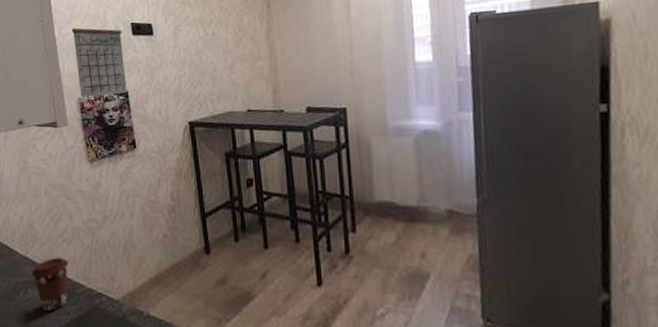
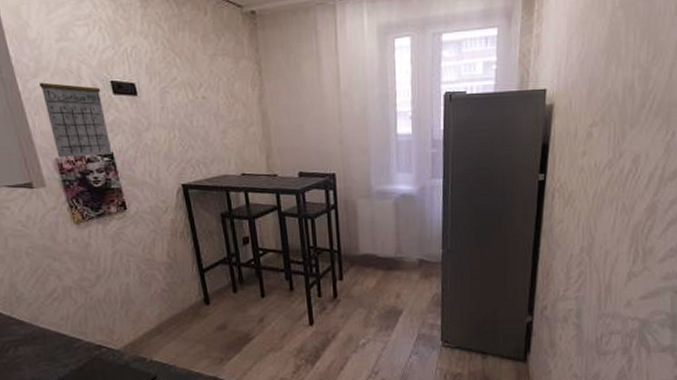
coffee cup: present [31,257,69,311] -> none [20,315,64,365]

